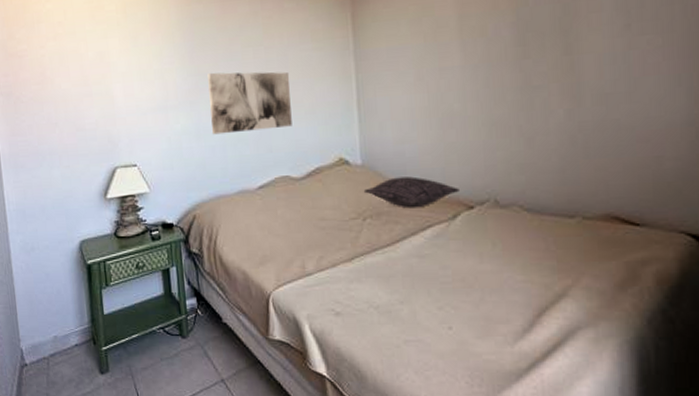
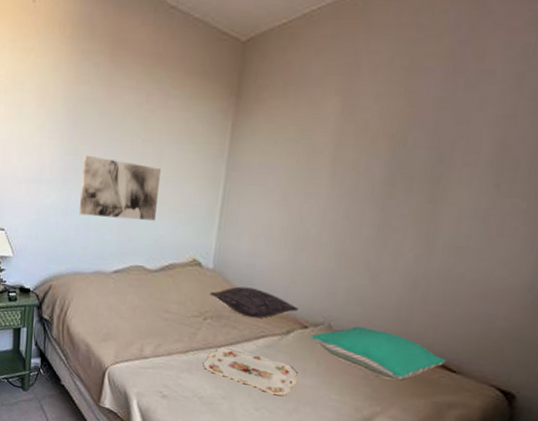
serving tray: none [372,245,476,287] -> present [203,346,297,396]
pillow: none [477,195,627,247] -> present [309,326,446,381]

